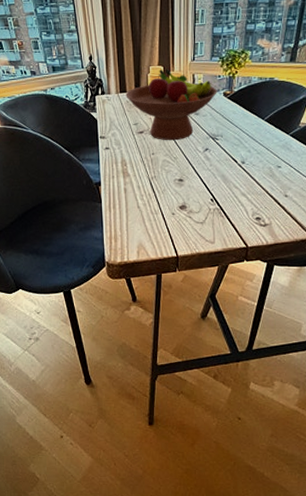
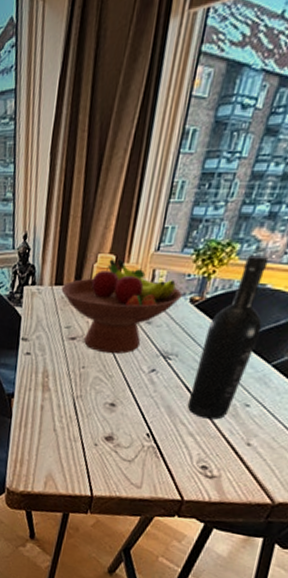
wine bottle: none [236,58,277,181] -> present [187,255,269,420]

